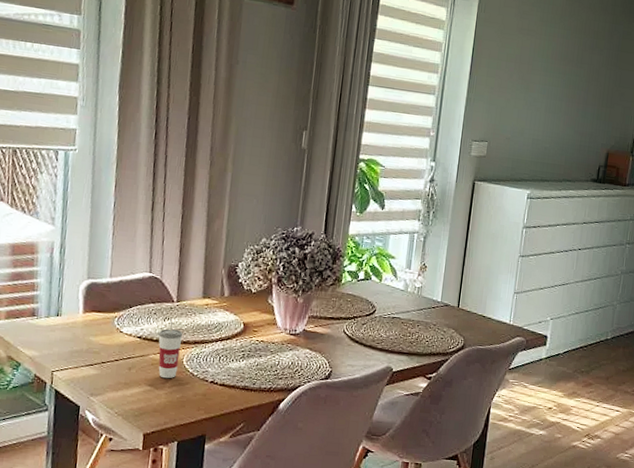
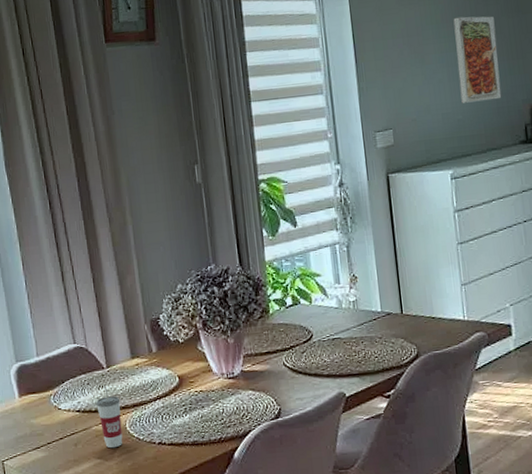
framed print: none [551,57,595,138] -> present [453,16,502,103]

